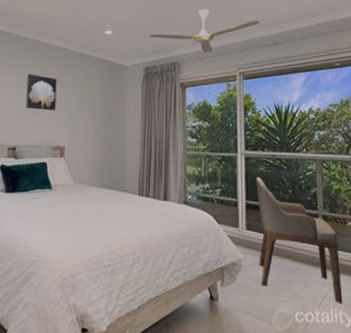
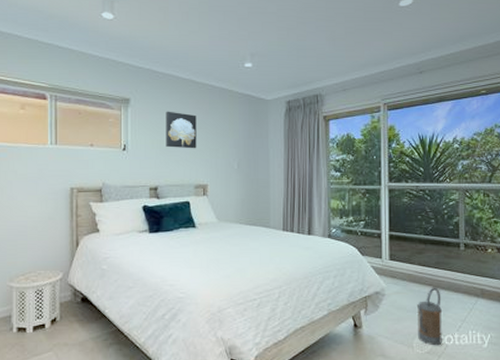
ceiling fan: present [149,8,260,53] -> none [291,37,405,84]
armchair: present [256,176,343,304] -> none [399,208,481,327]
watering can: none [276,260,302,324] -> present [417,287,442,346]

